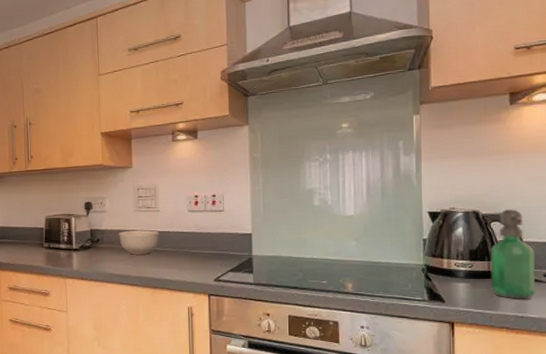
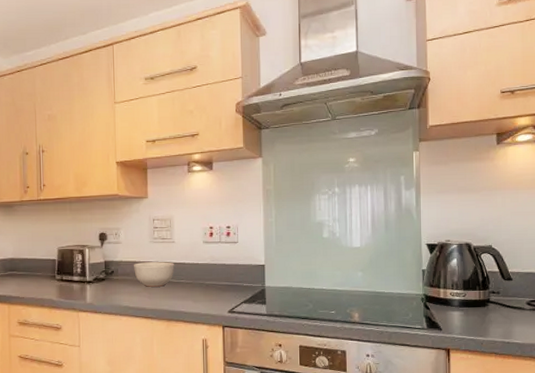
soap dispenser: present [489,209,536,299] -> none [480,242,520,326]

